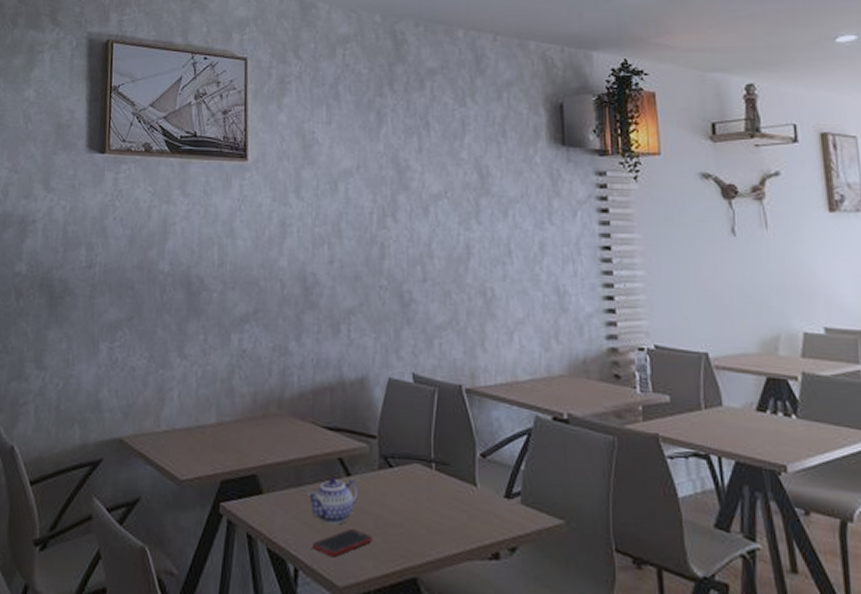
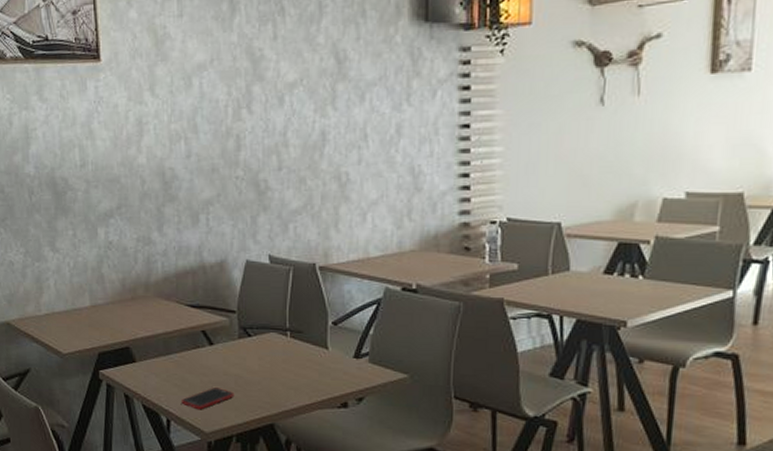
teapot: present [306,476,359,525] -> none [174,346,221,384]

